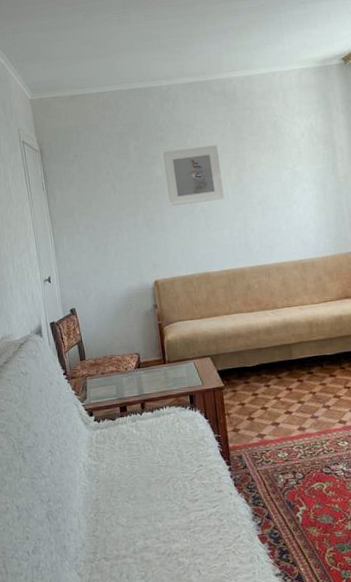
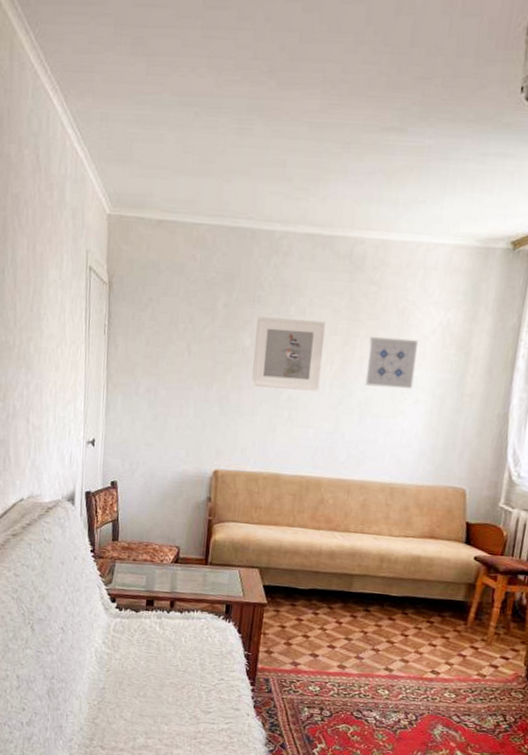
wall art: none [255,143,298,187] -> present [364,336,418,389]

